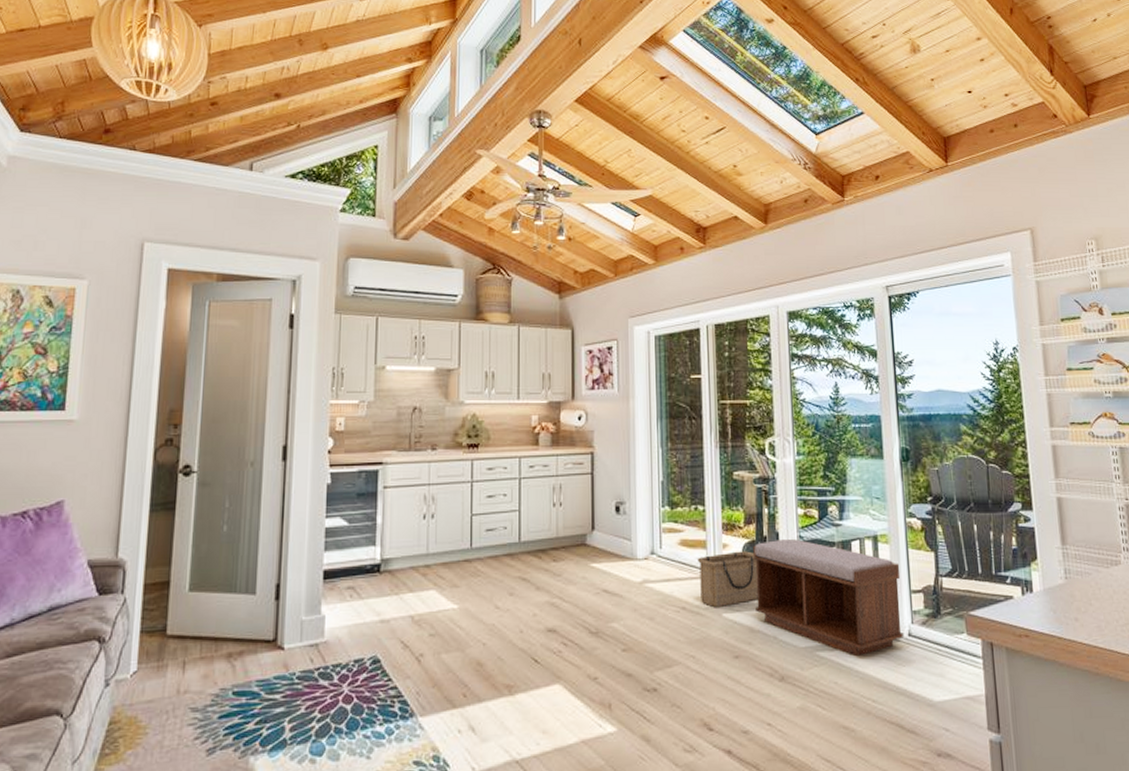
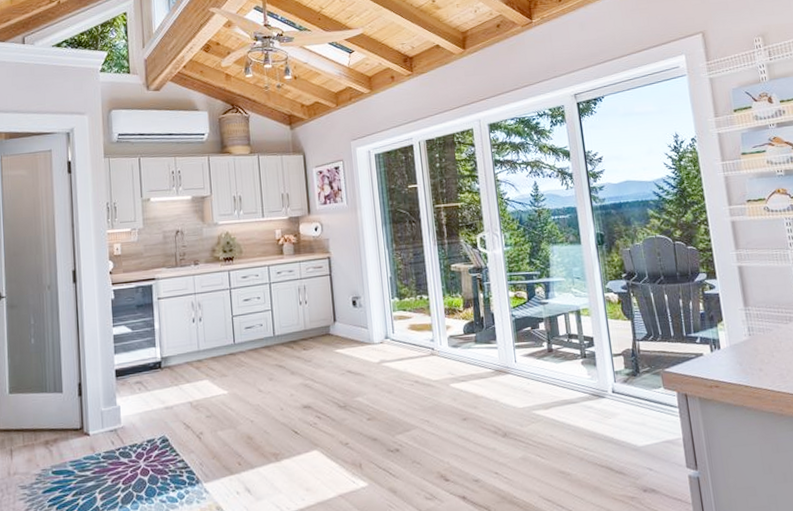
basket: present [698,551,758,608] -> none [426,330,480,380]
bench: present [753,539,903,656] -> none [472,318,608,412]

